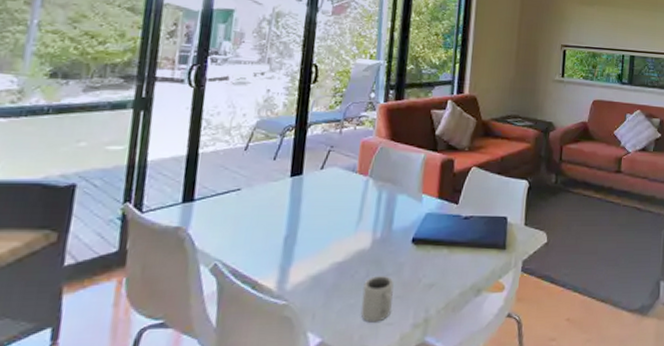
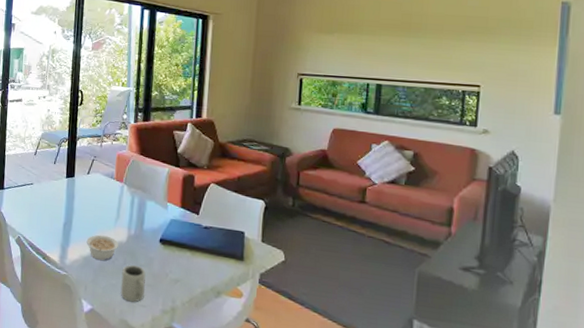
legume: none [316,244,360,278] -> present [86,234,118,261]

